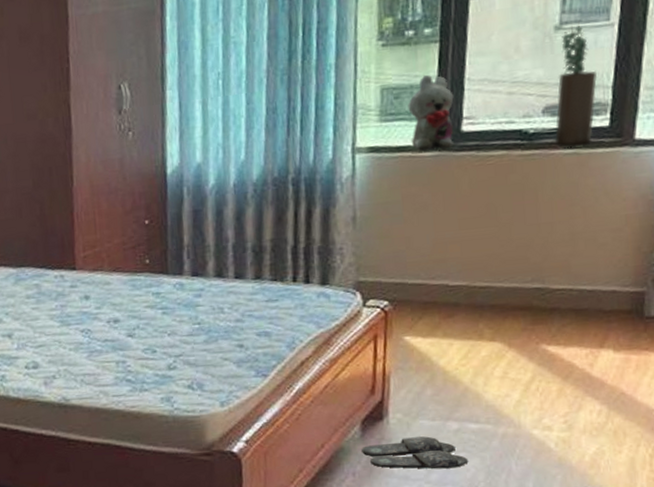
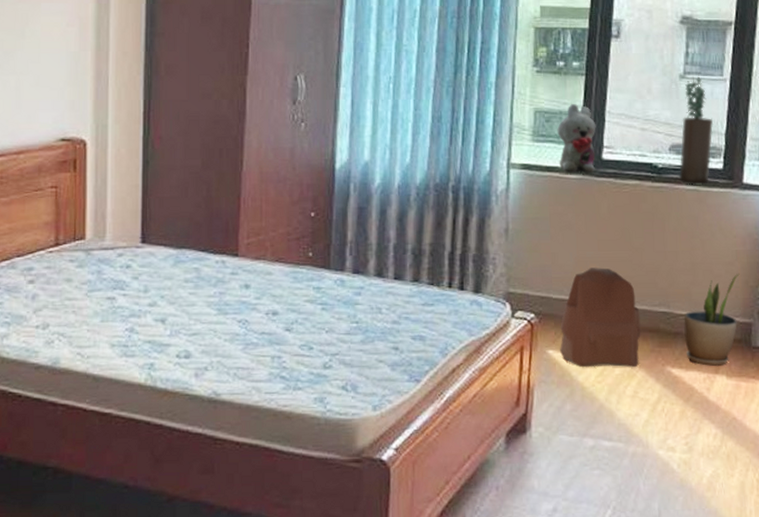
slippers: present [361,436,469,469] -> none [505,452,602,486]
backpack: none [417,247,511,351] -> present [560,267,641,367]
potted plant: none [561,240,630,341] -> present [684,274,740,366]

